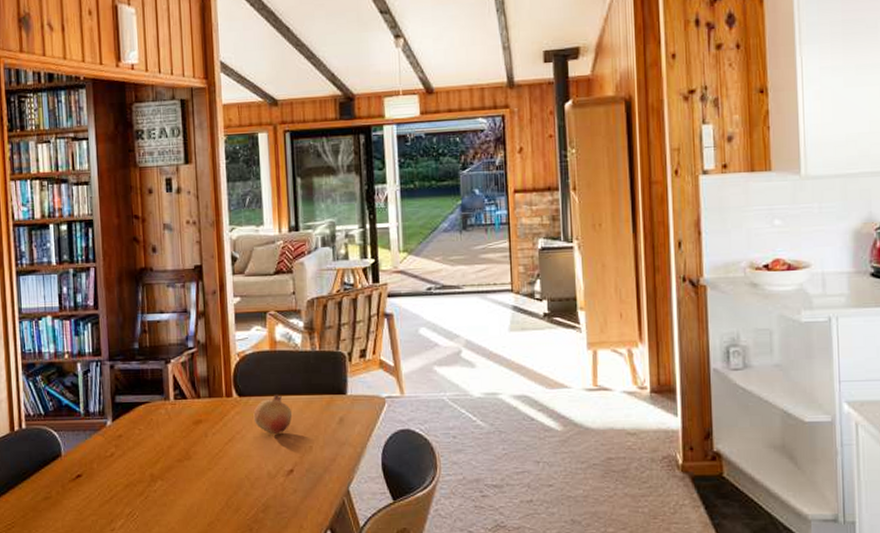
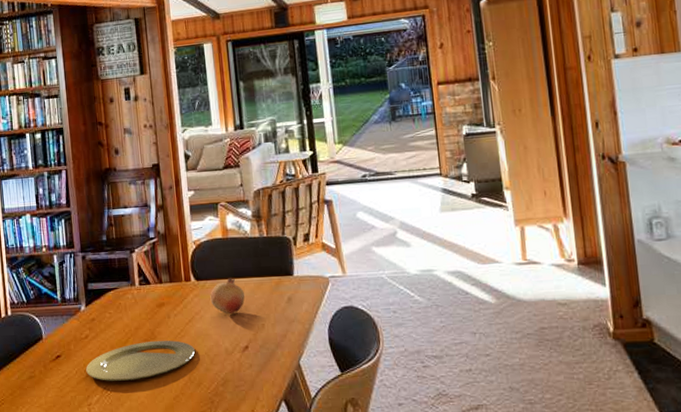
plate: none [110,460,235,504] -> present [86,340,196,381]

